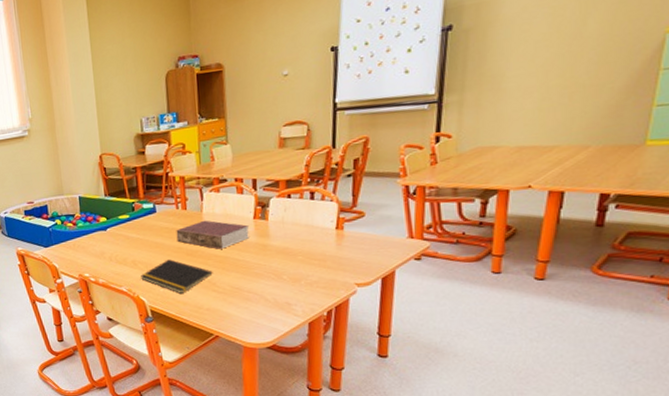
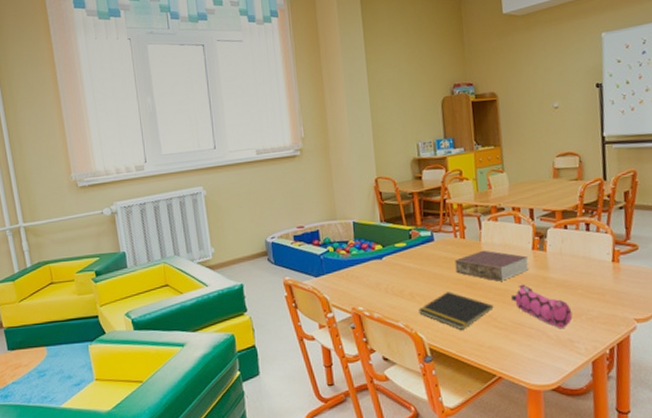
pencil case: none [231,251,292,292] -> present [511,284,573,328]

